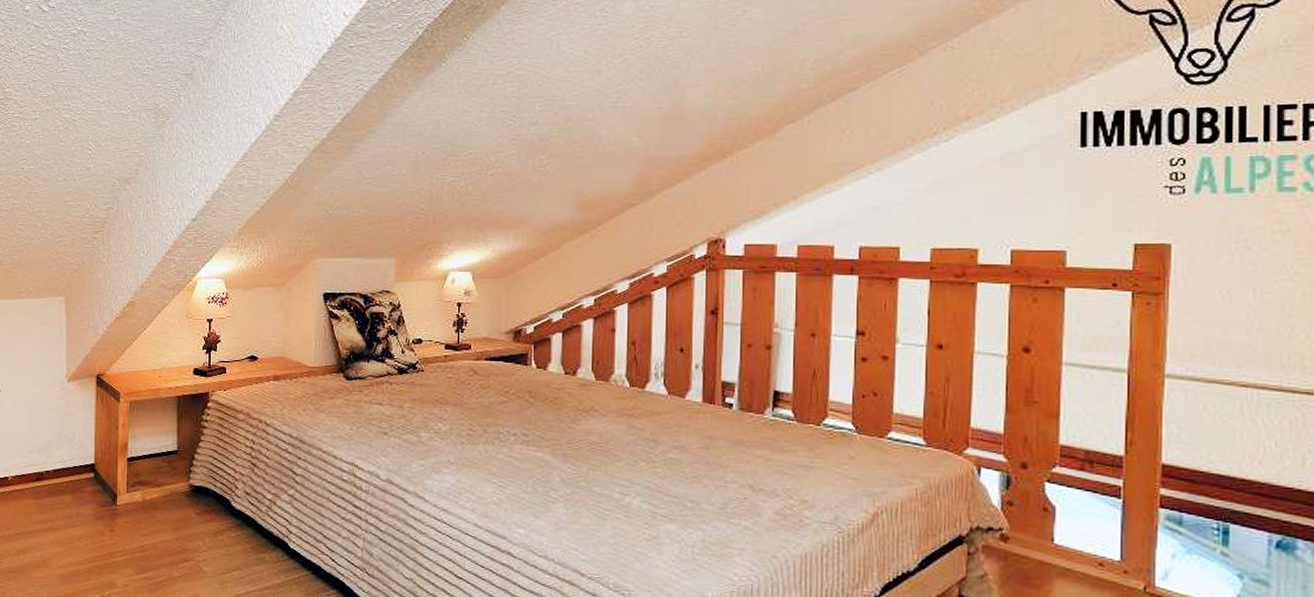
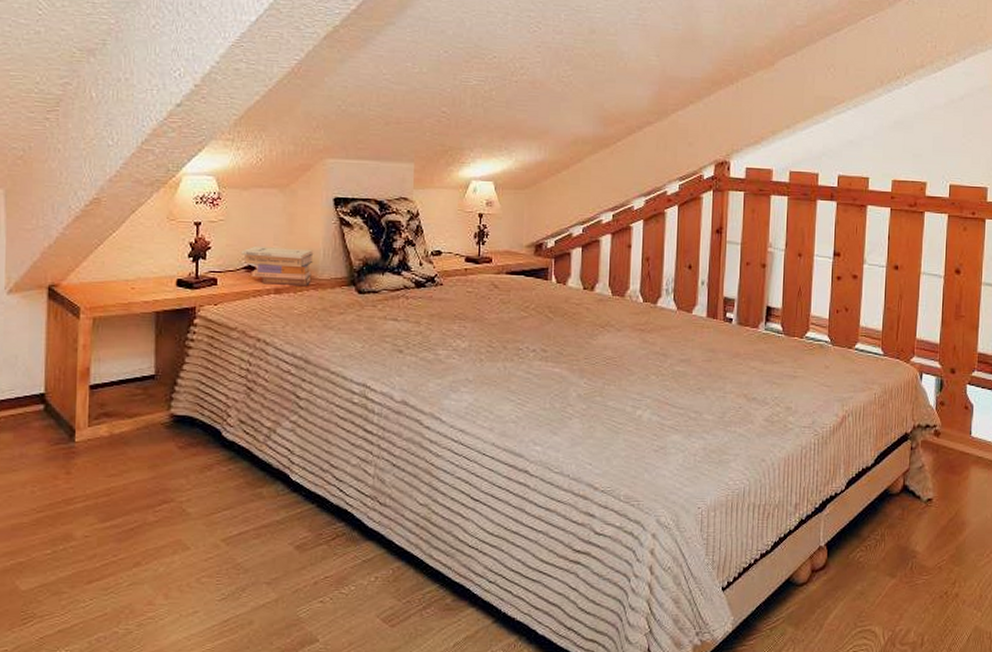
books: none [245,338,307,373] -> present [240,245,314,285]

